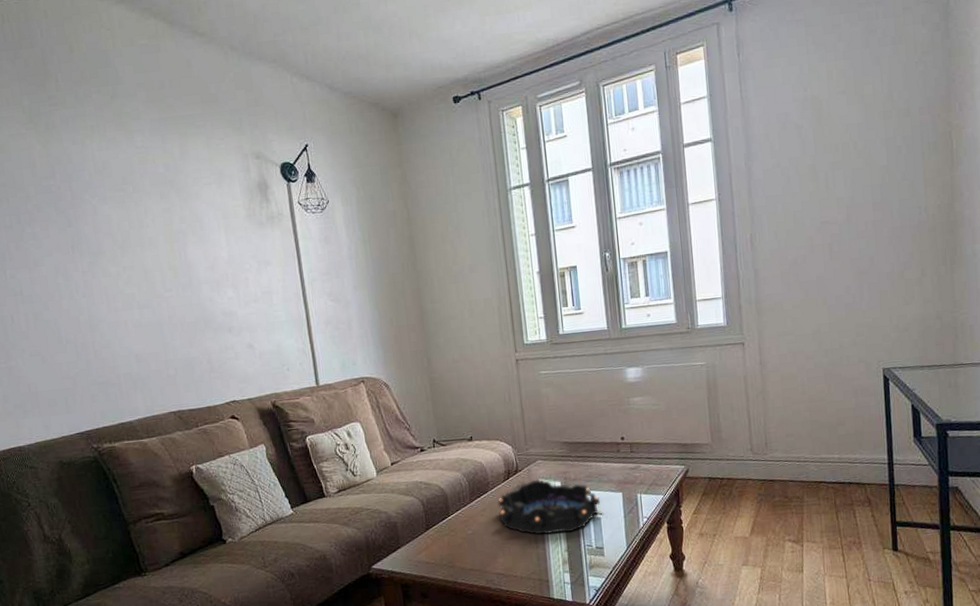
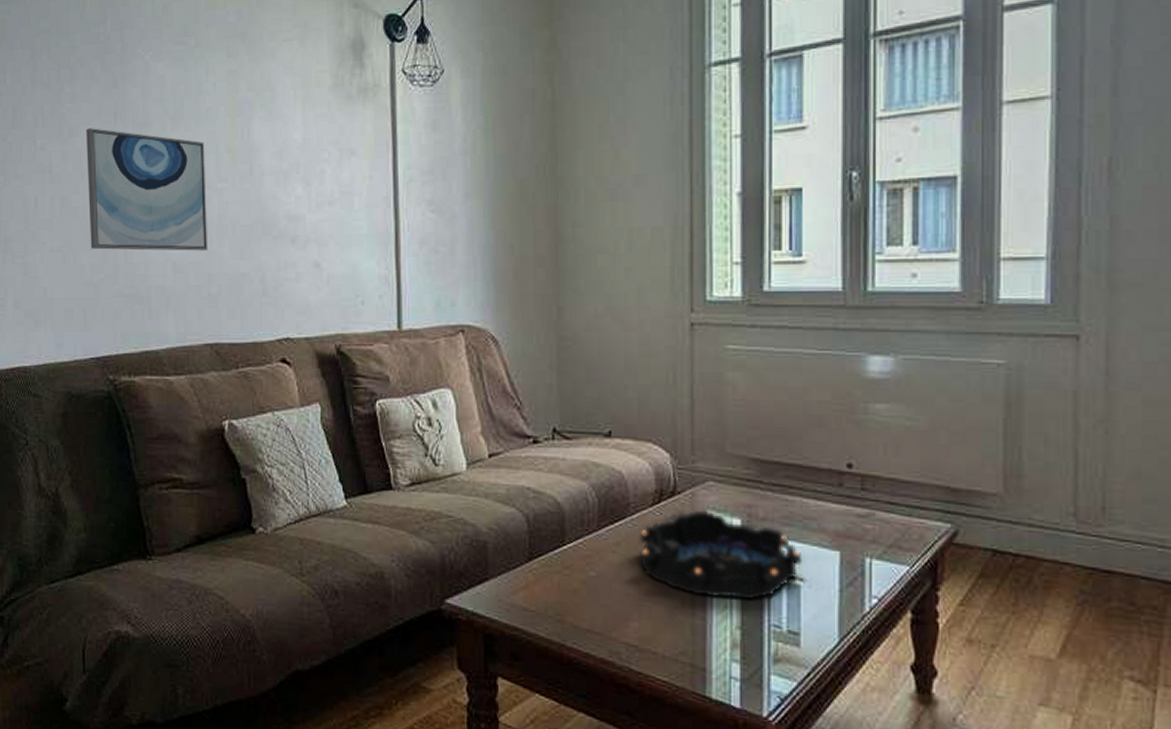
wall art: none [49,258,163,351] -> present [86,128,209,251]

